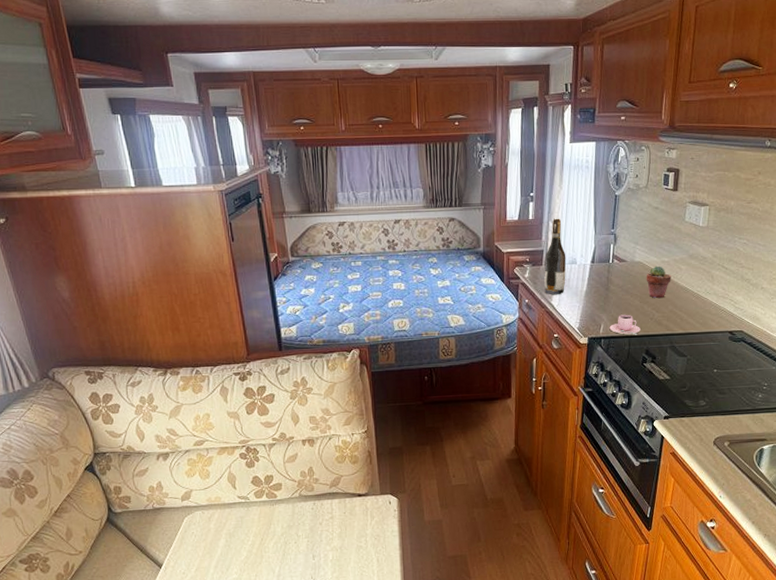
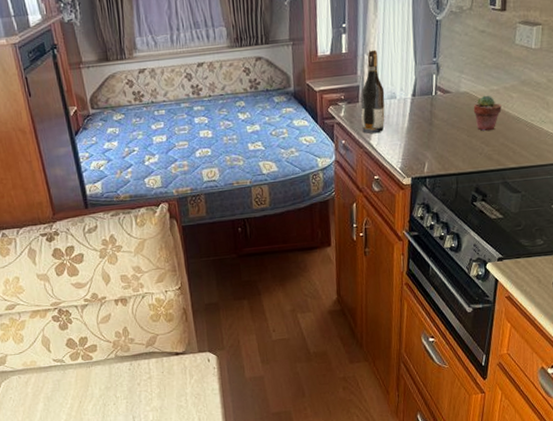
teacup: present [609,314,641,335] -> none [434,150,469,172]

